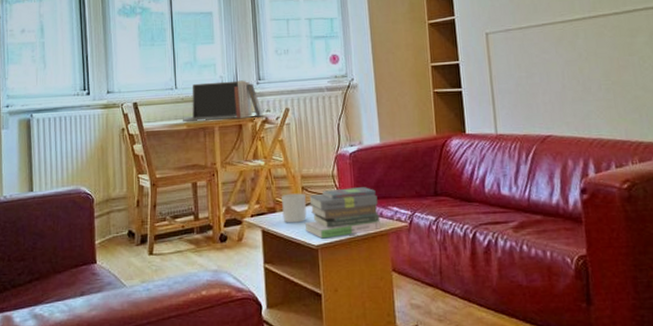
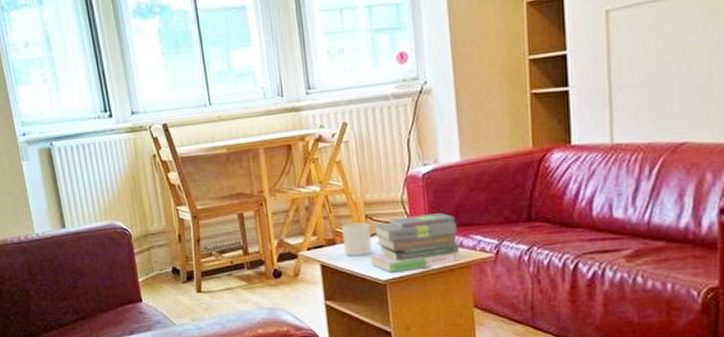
laptop: present [183,80,239,123] -> none [221,91,285,145]
books: present [234,80,263,118] -> none [279,90,316,137]

